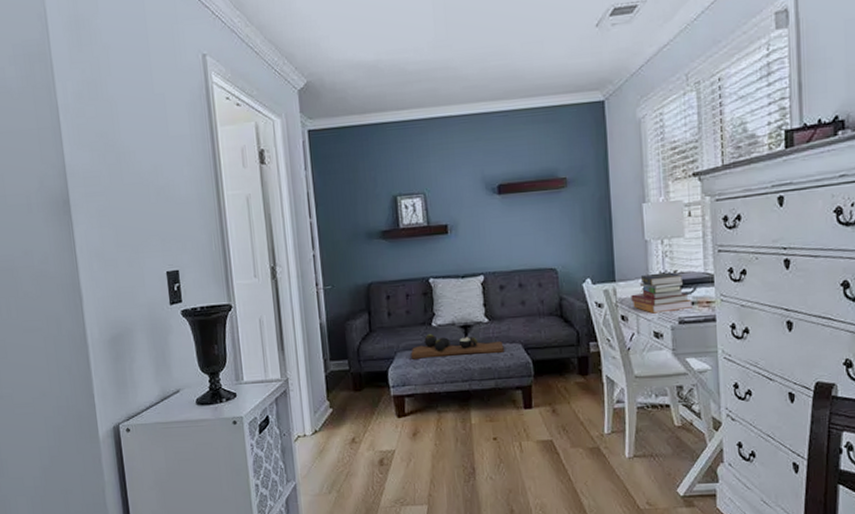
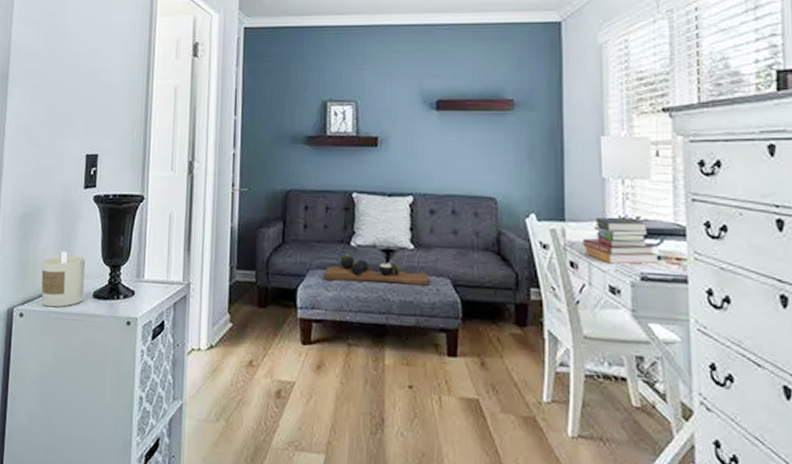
candle: none [140,366,188,419] -> present [41,251,86,308]

